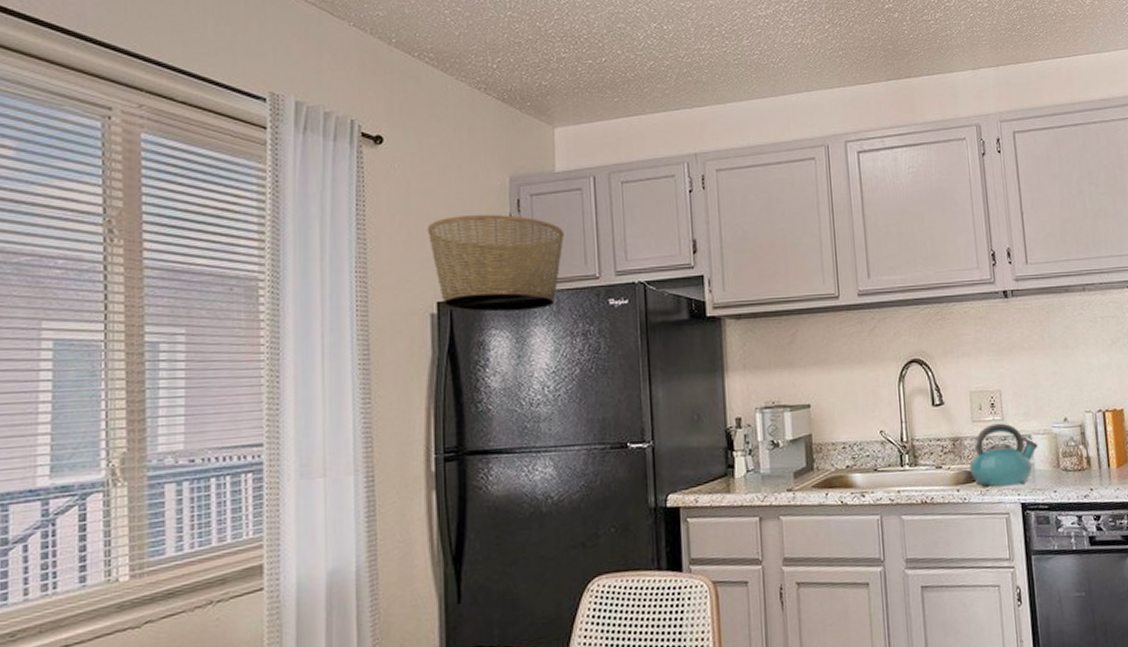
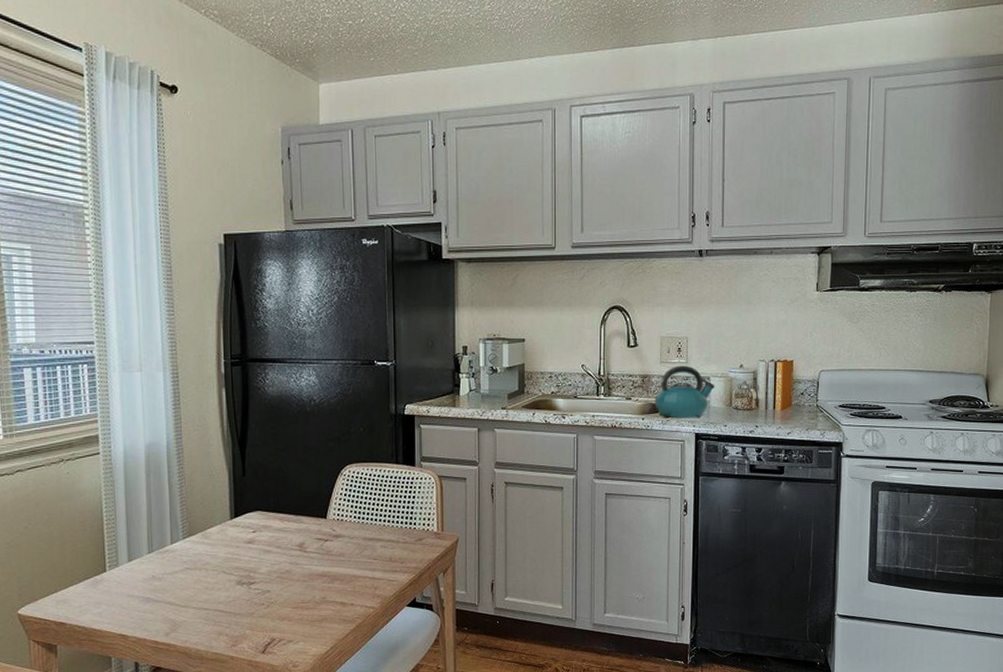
basket: present [427,214,564,312] -> none [214,159,326,245]

